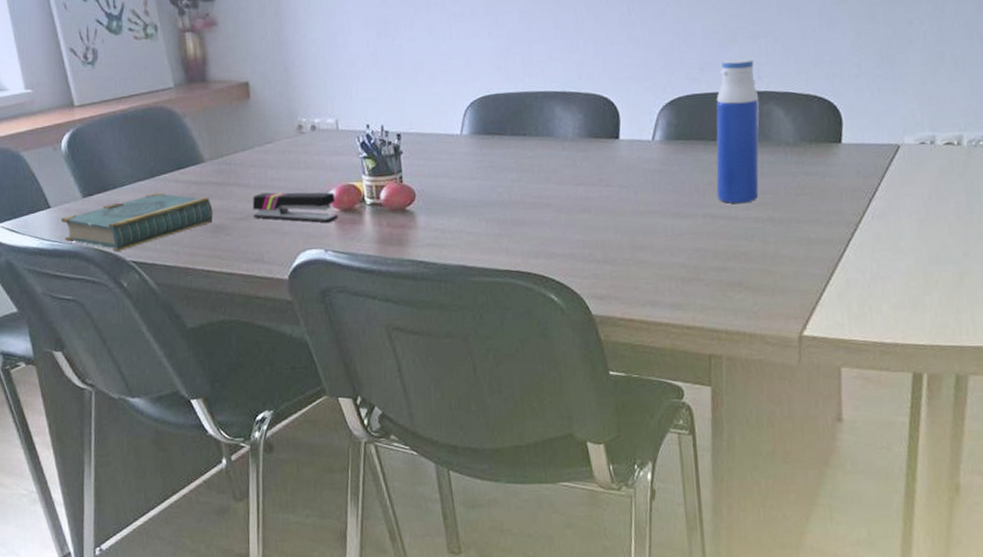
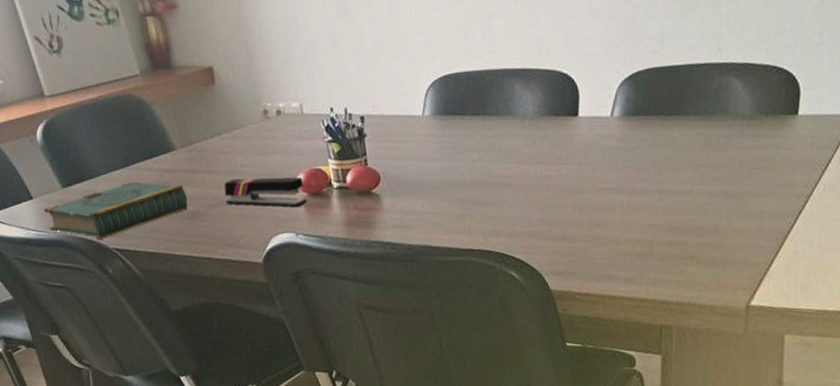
water bottle: present [716,58,759,204] -> none [672,28,718,179]

